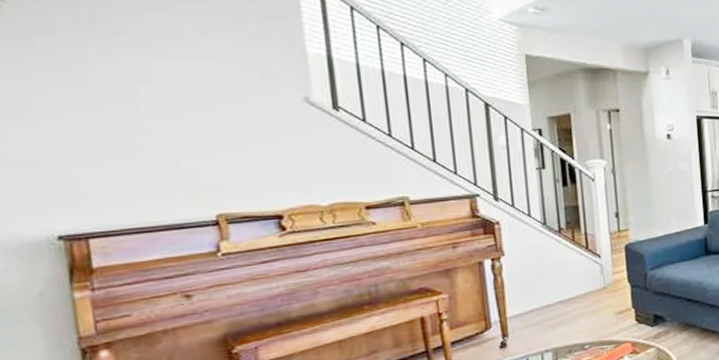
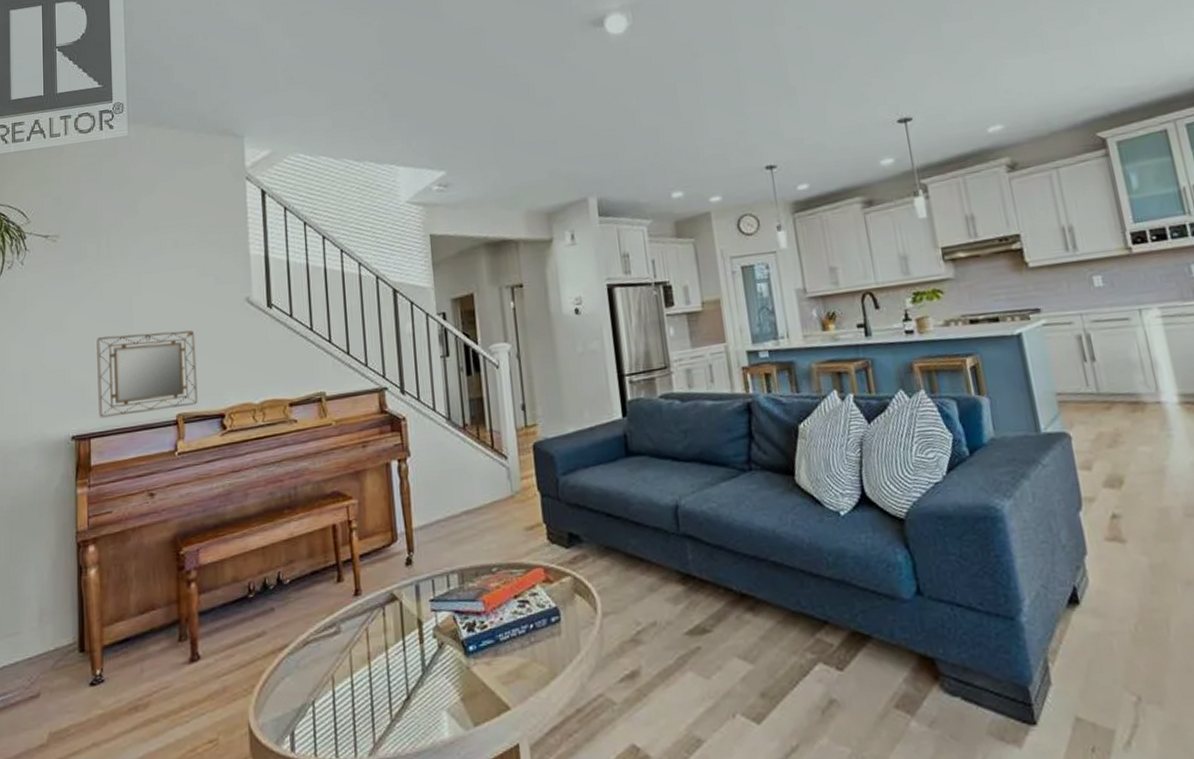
home mirror: none [85,125,246,217] -> present [97,330,198,418]

